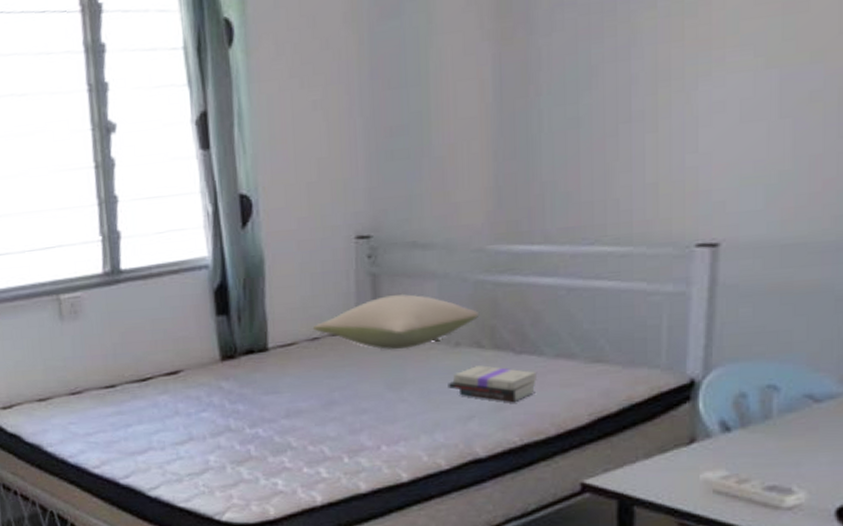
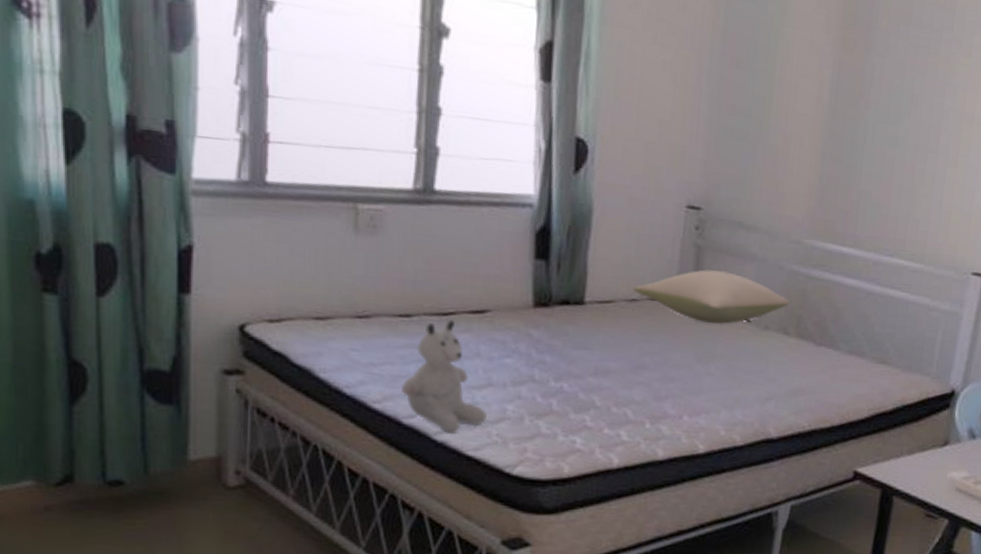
stuffed animal: none [115,384,192,488] -> present [402,319,487,433]
books: present [448,365,538,403] -> none [752,351,832,391]

